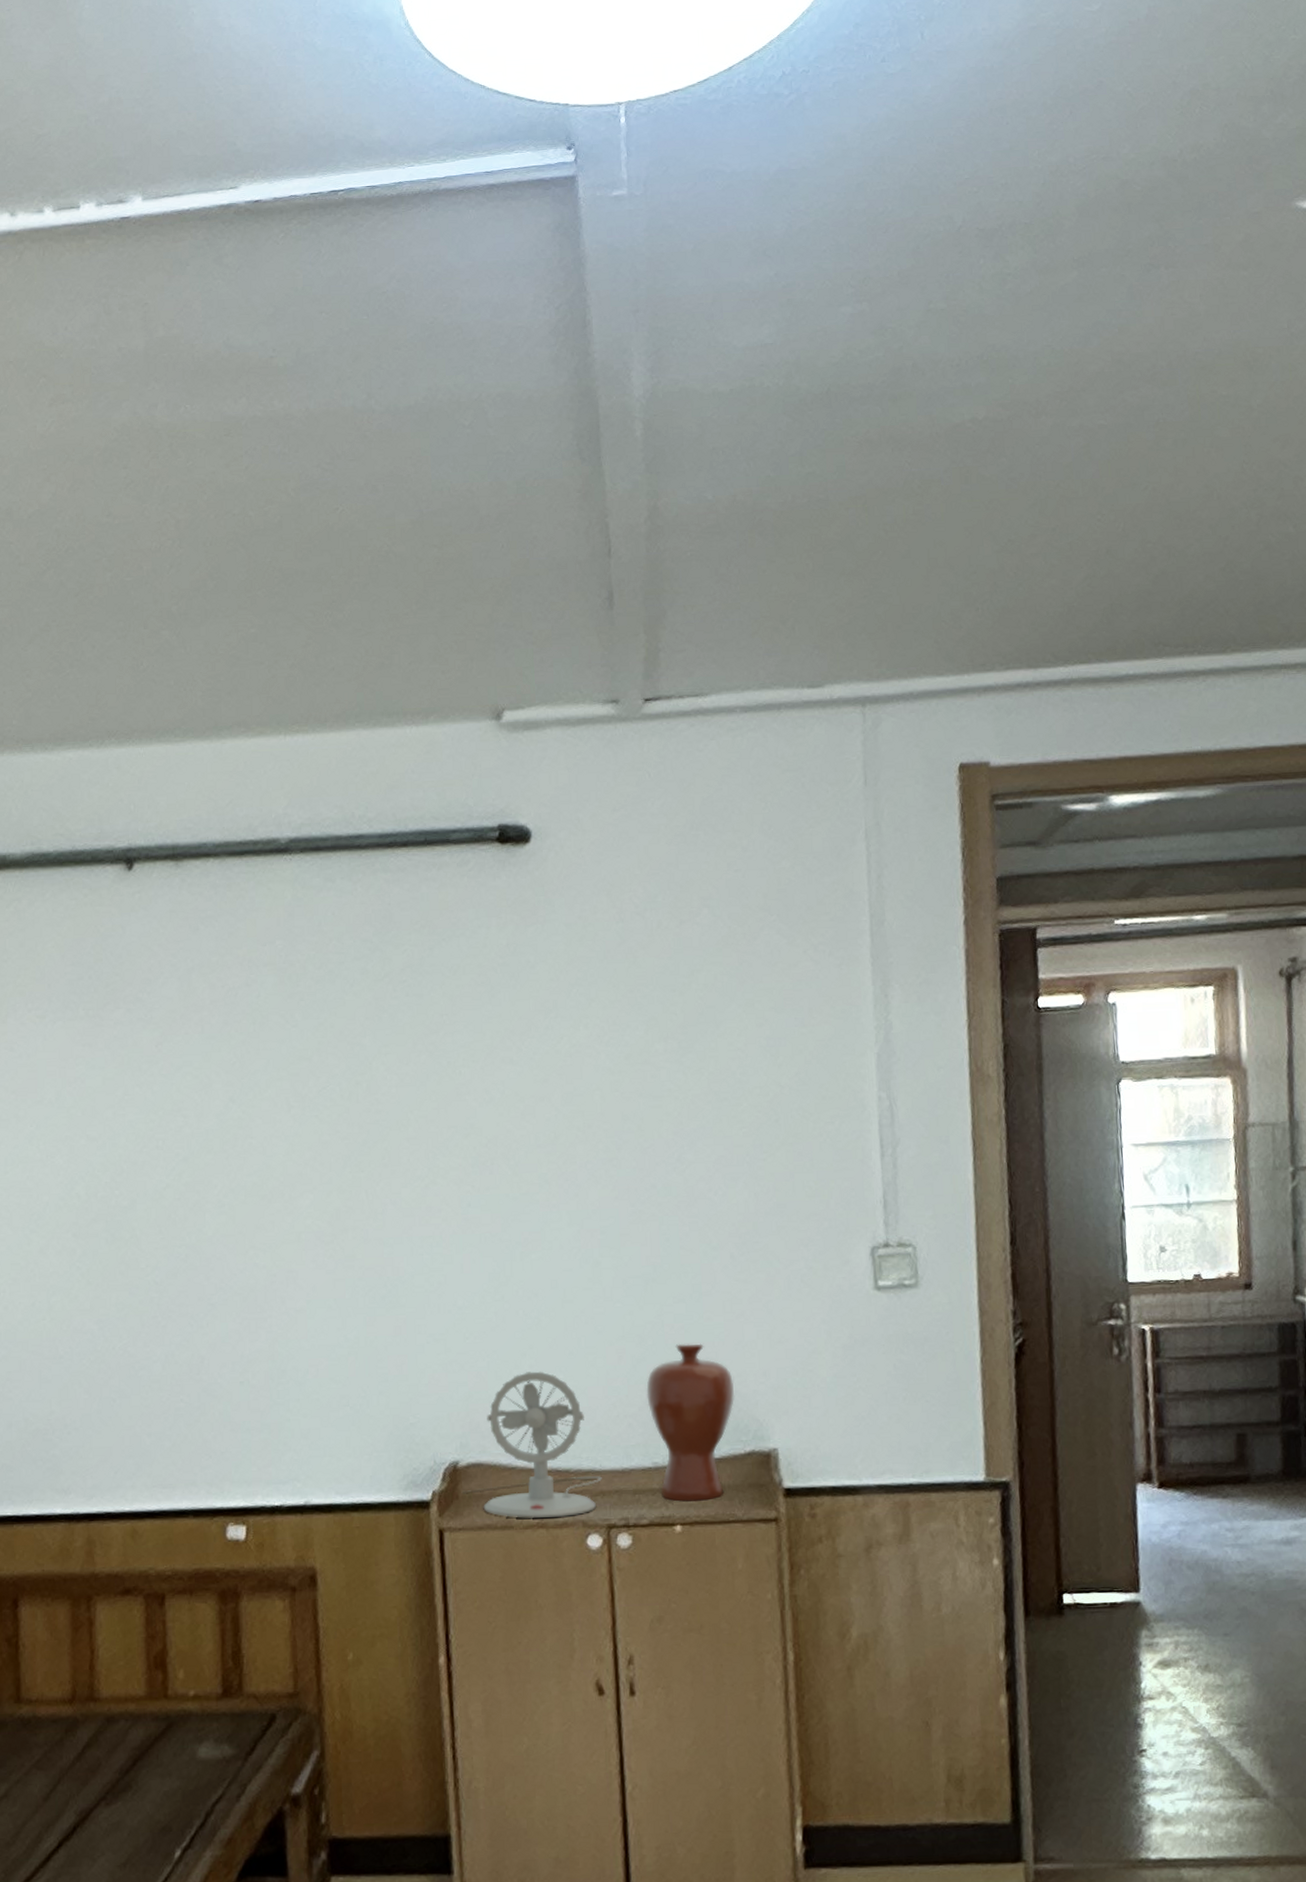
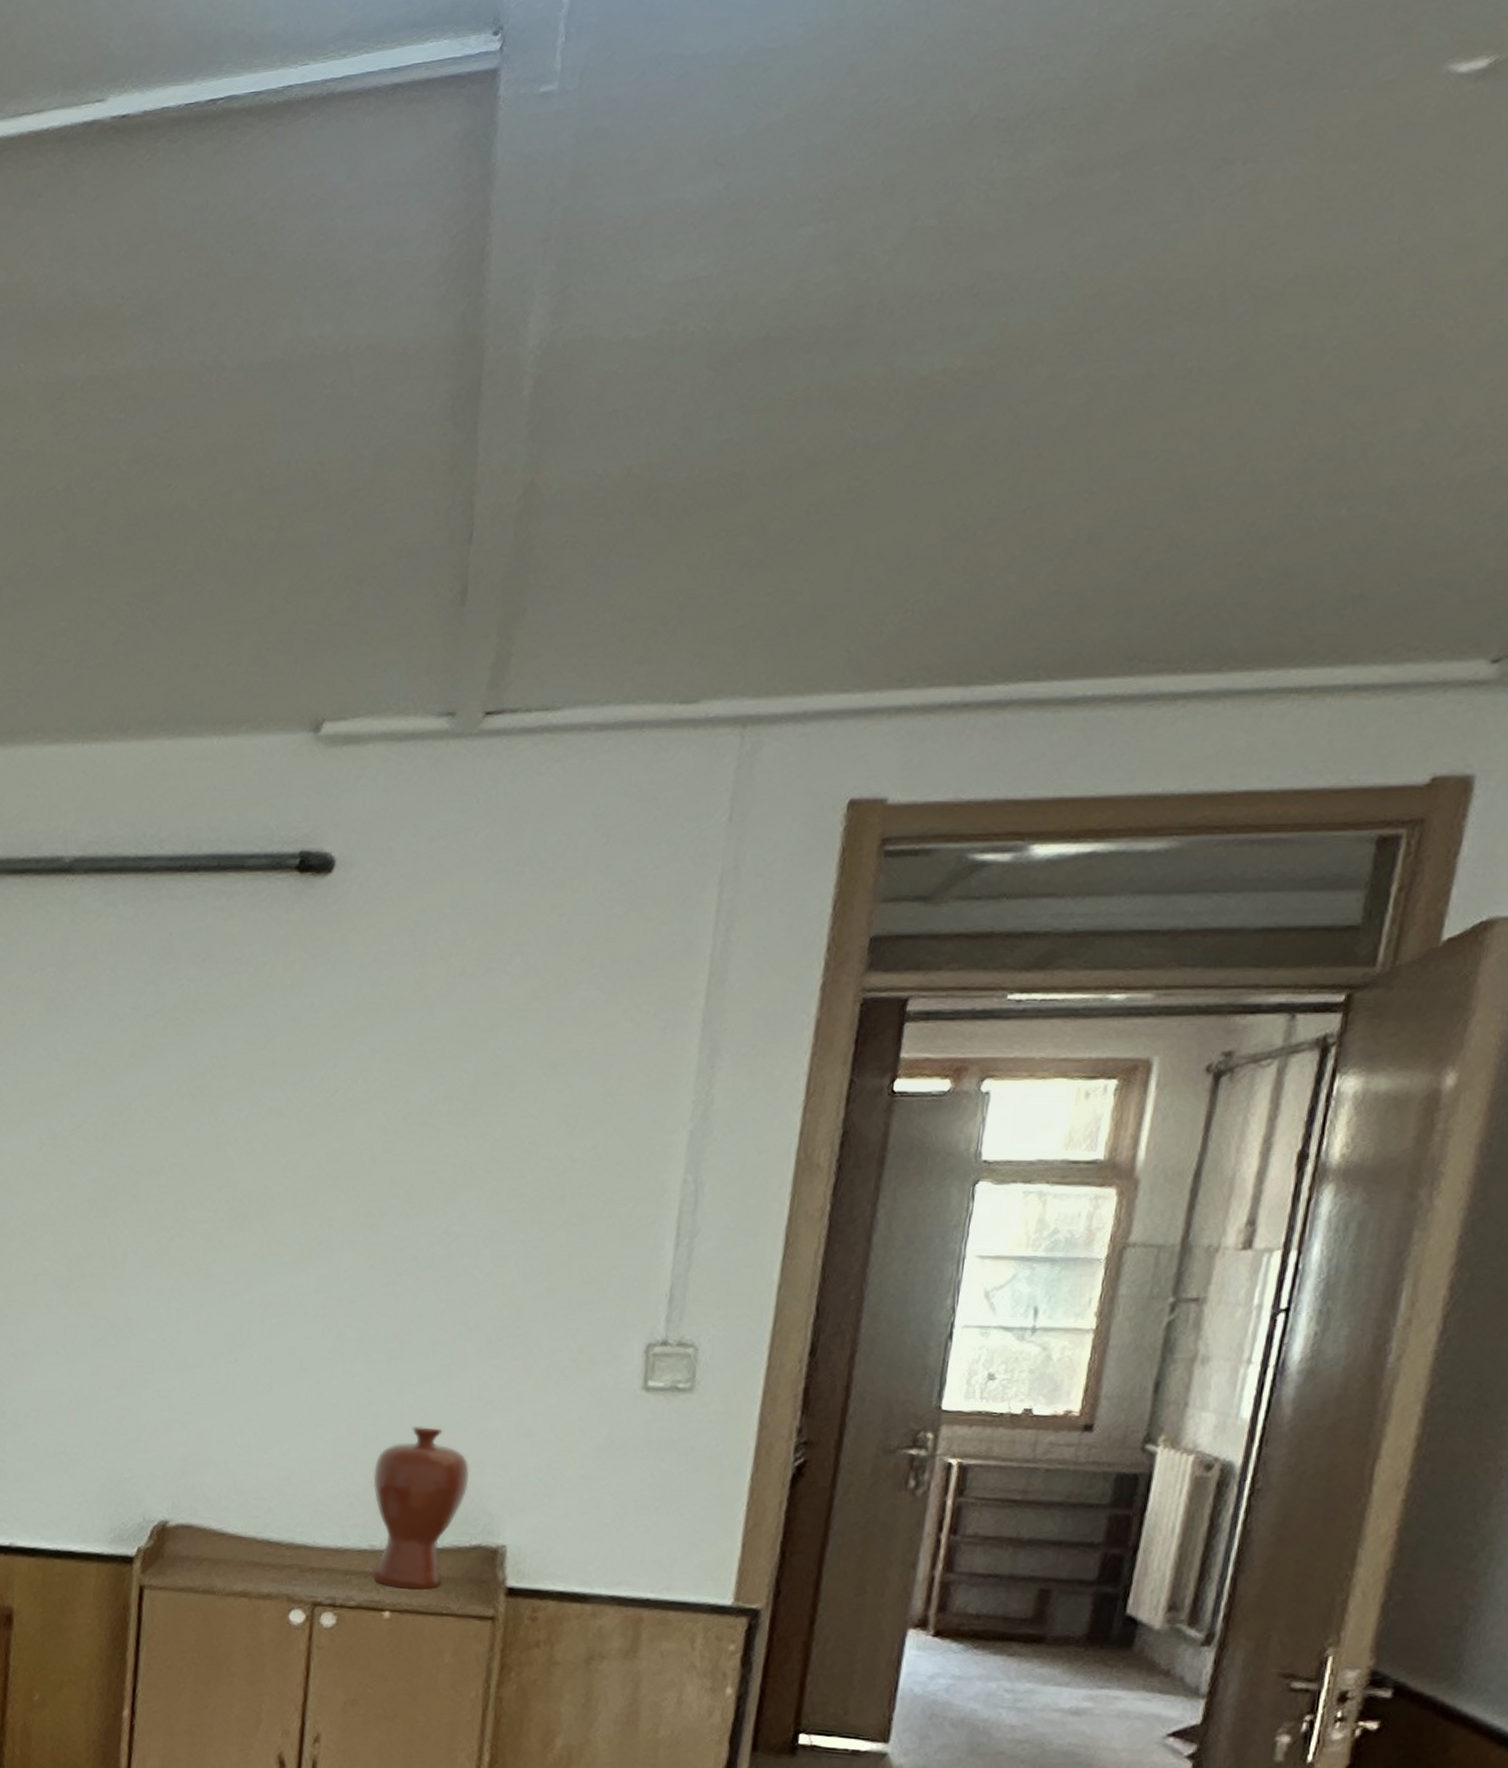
electric fan: present [461,1371,602,1518] -> none [167,1438,314,1589]

